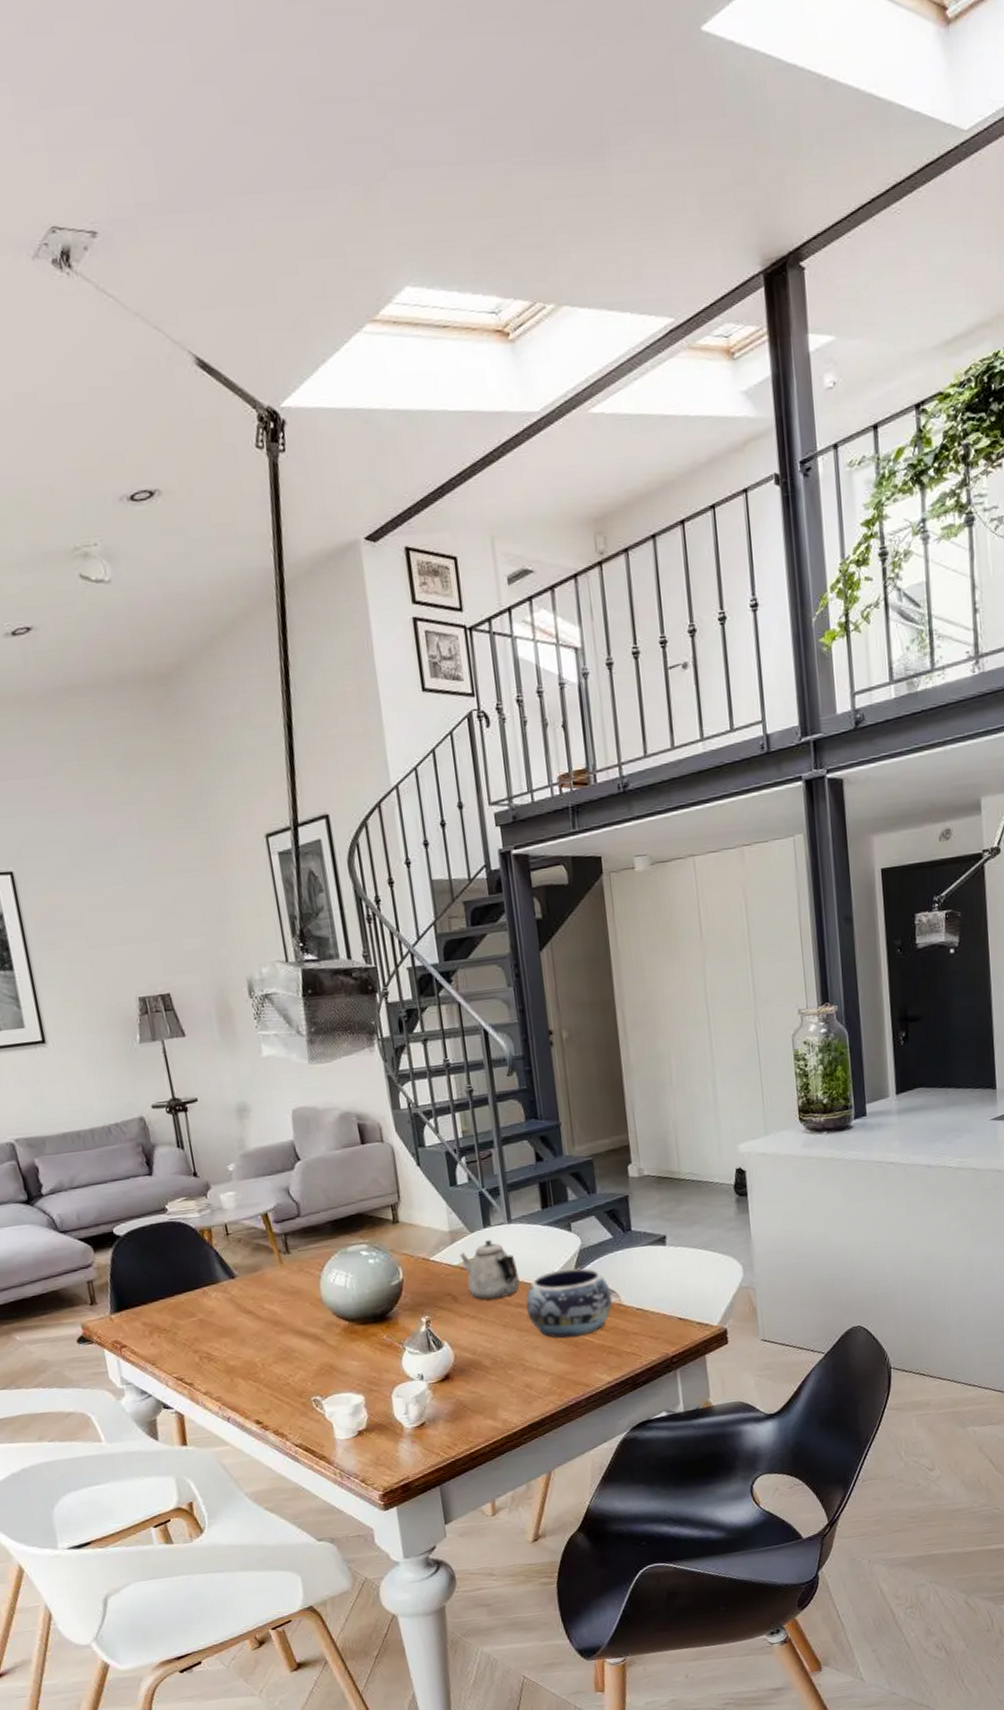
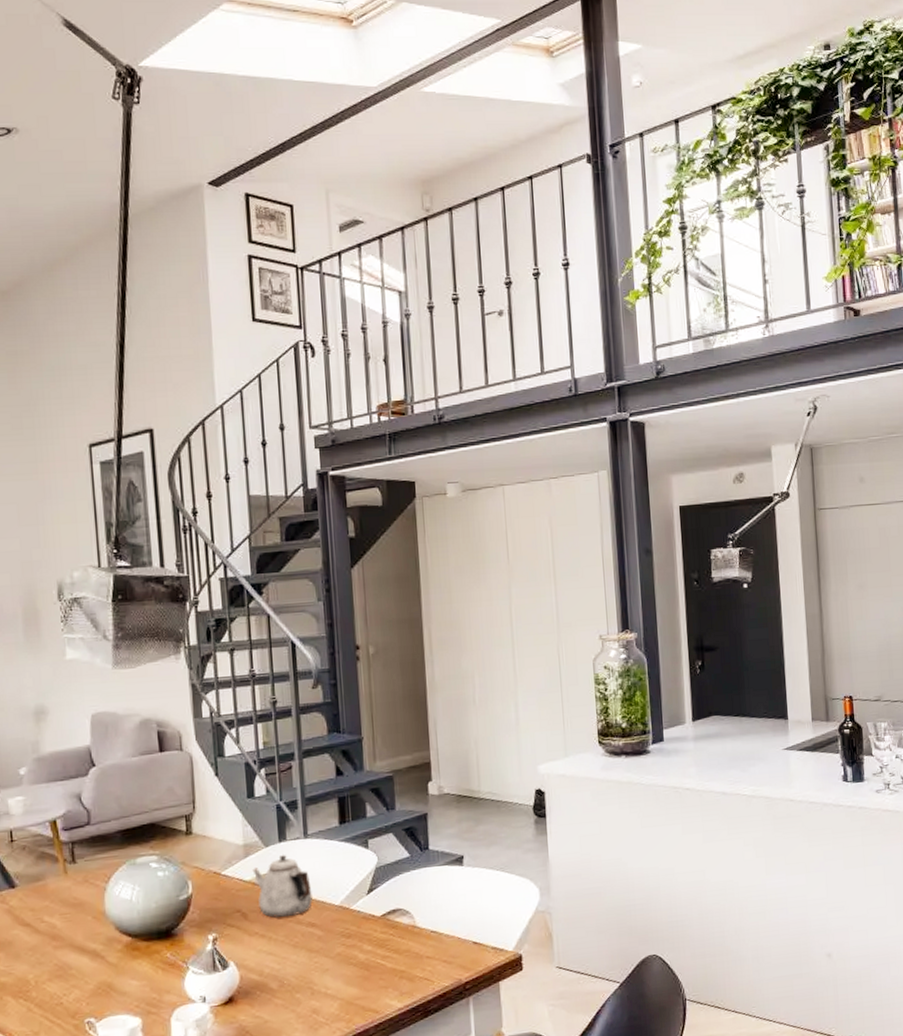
decorative bowl: present [526,1268,613,1339] -> none [318,887,407,961]

